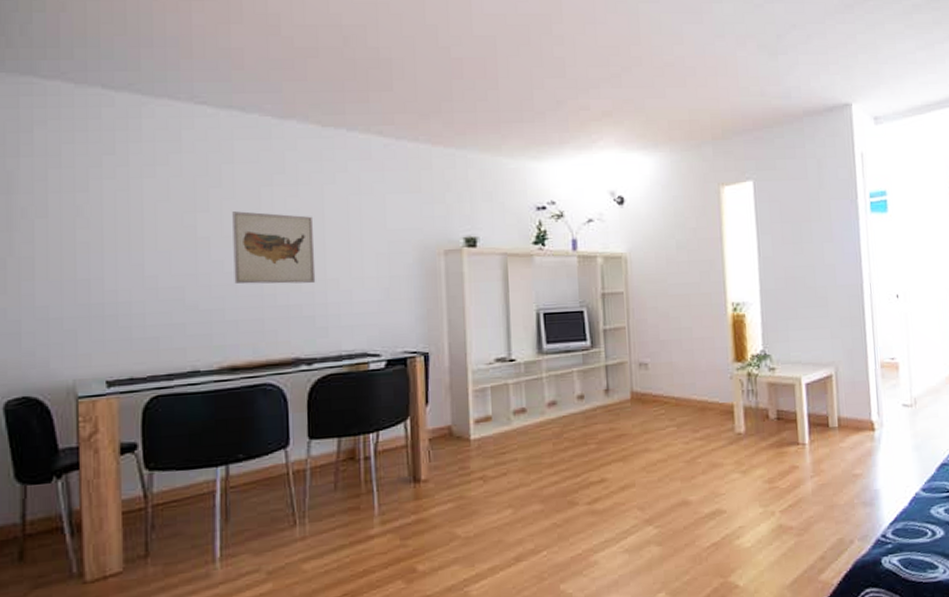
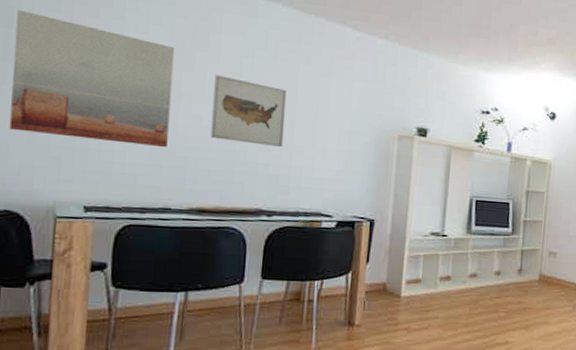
wall art: none [17,172,189,307] -> present [9,9,175,148]

